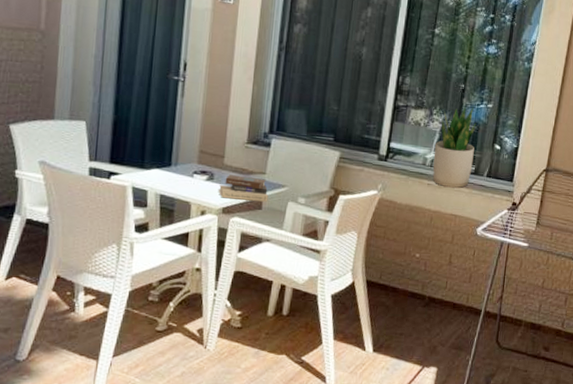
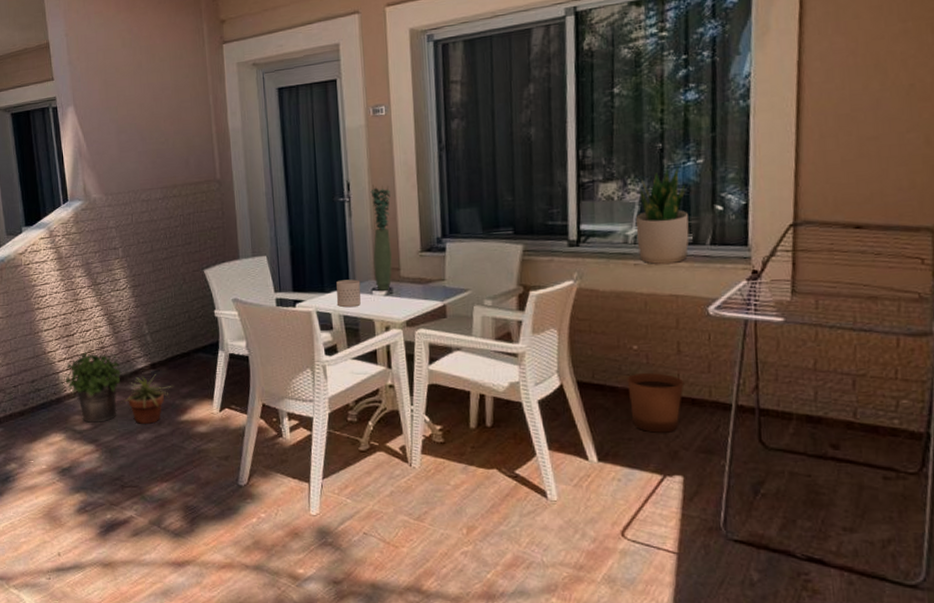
mug: none [155,158,183,188] -> present [336,279,361,308]
vase: none [198,70,226,176] -> present [370,185,393,291]
books: present [219,175,269,202] -> none [399,285,452,311]
planter: none [406,278,450,330] -> present [627,373,685,433]

